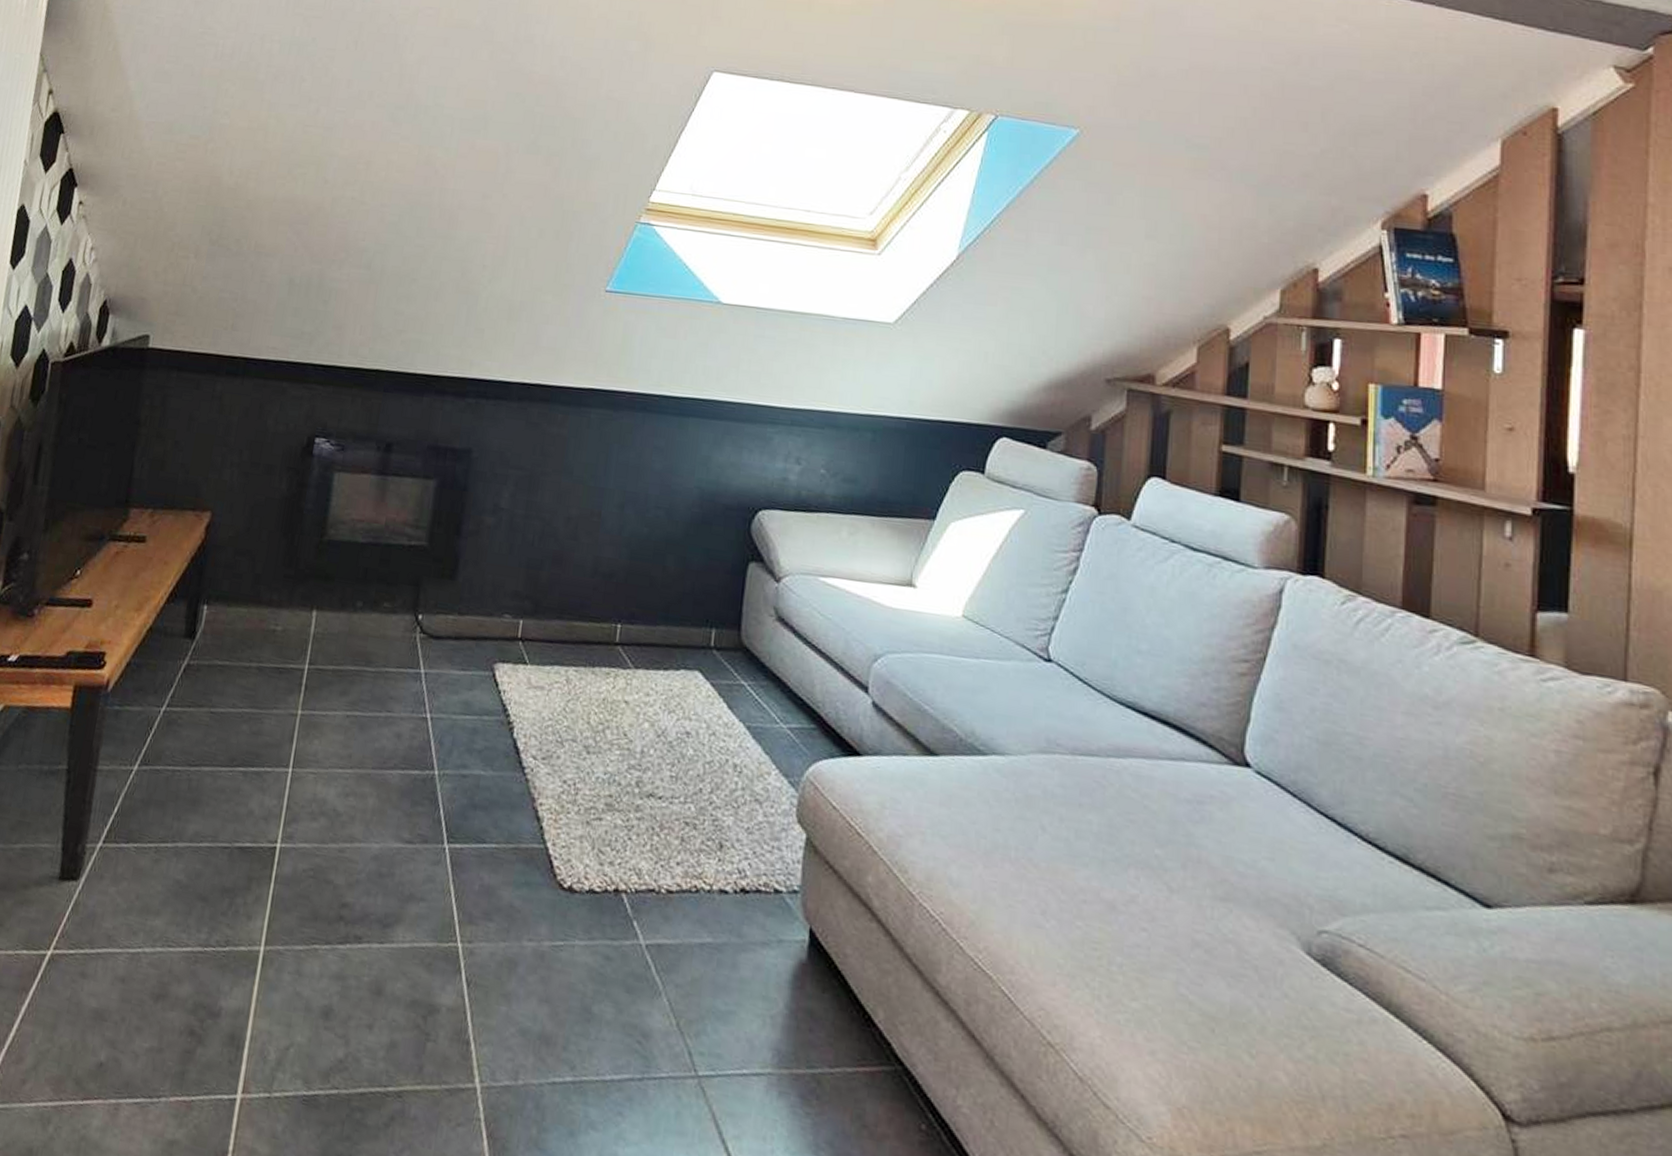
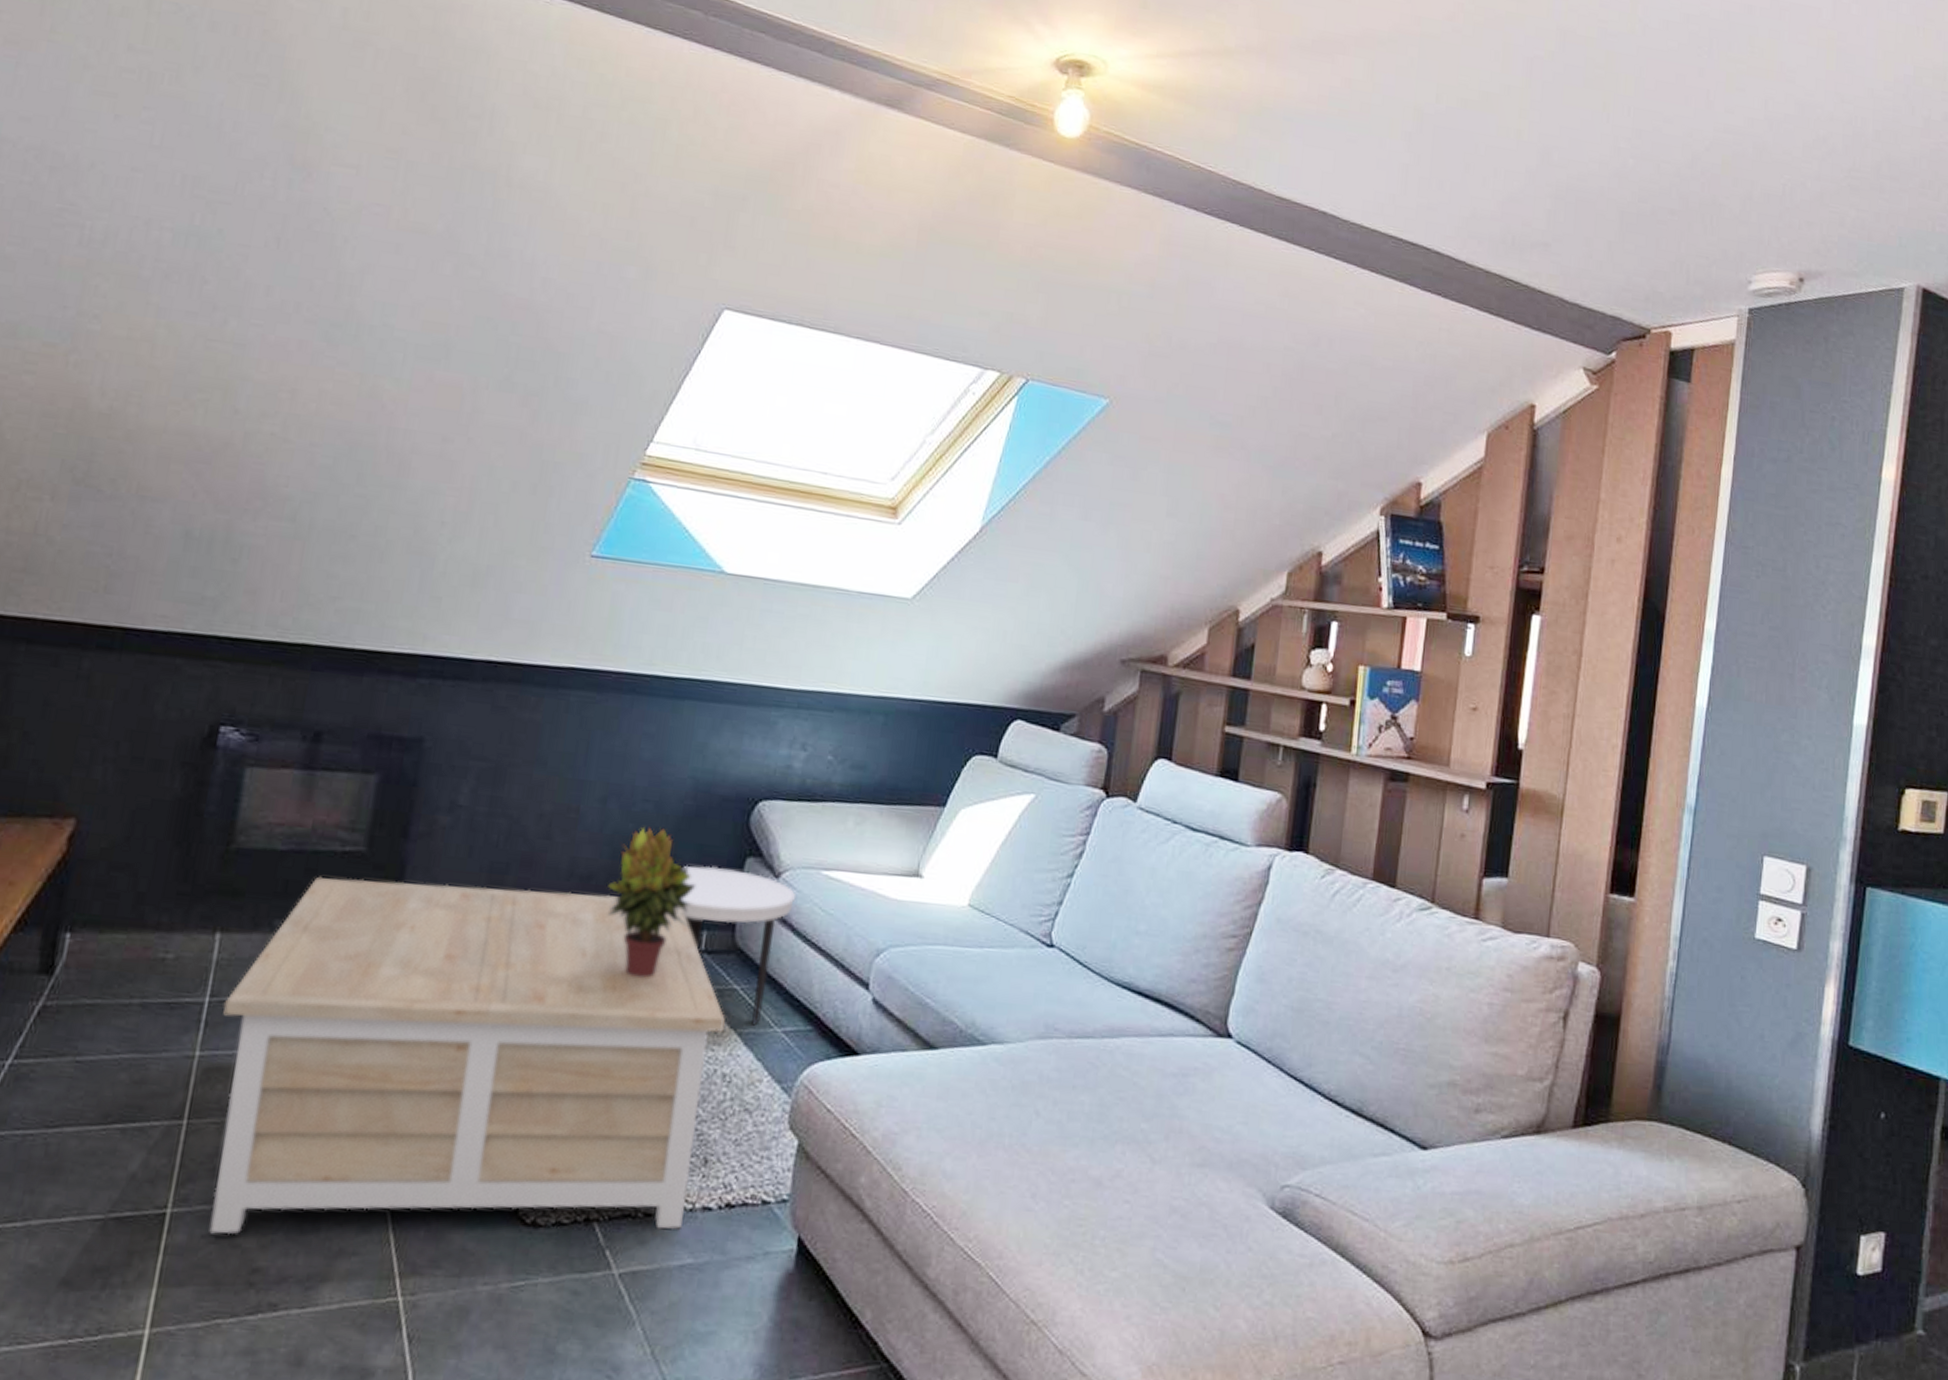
coffee table: none [309,566,735,908] -> present [209,876,725,1235]
potted plant: none [627,531,705,670] -> present [607,826,696,978]
side table: none [691,567,796,721] -> present [680,865,796,1026]

